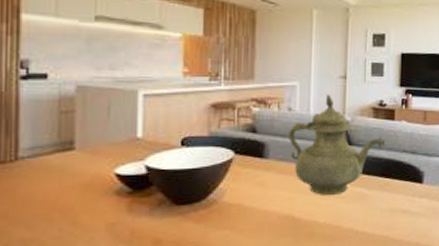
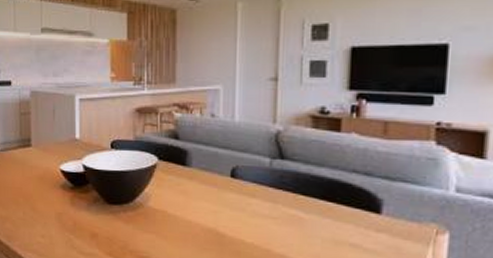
teapot: present [289,94,386,196] -> none [212,99,329,215]

